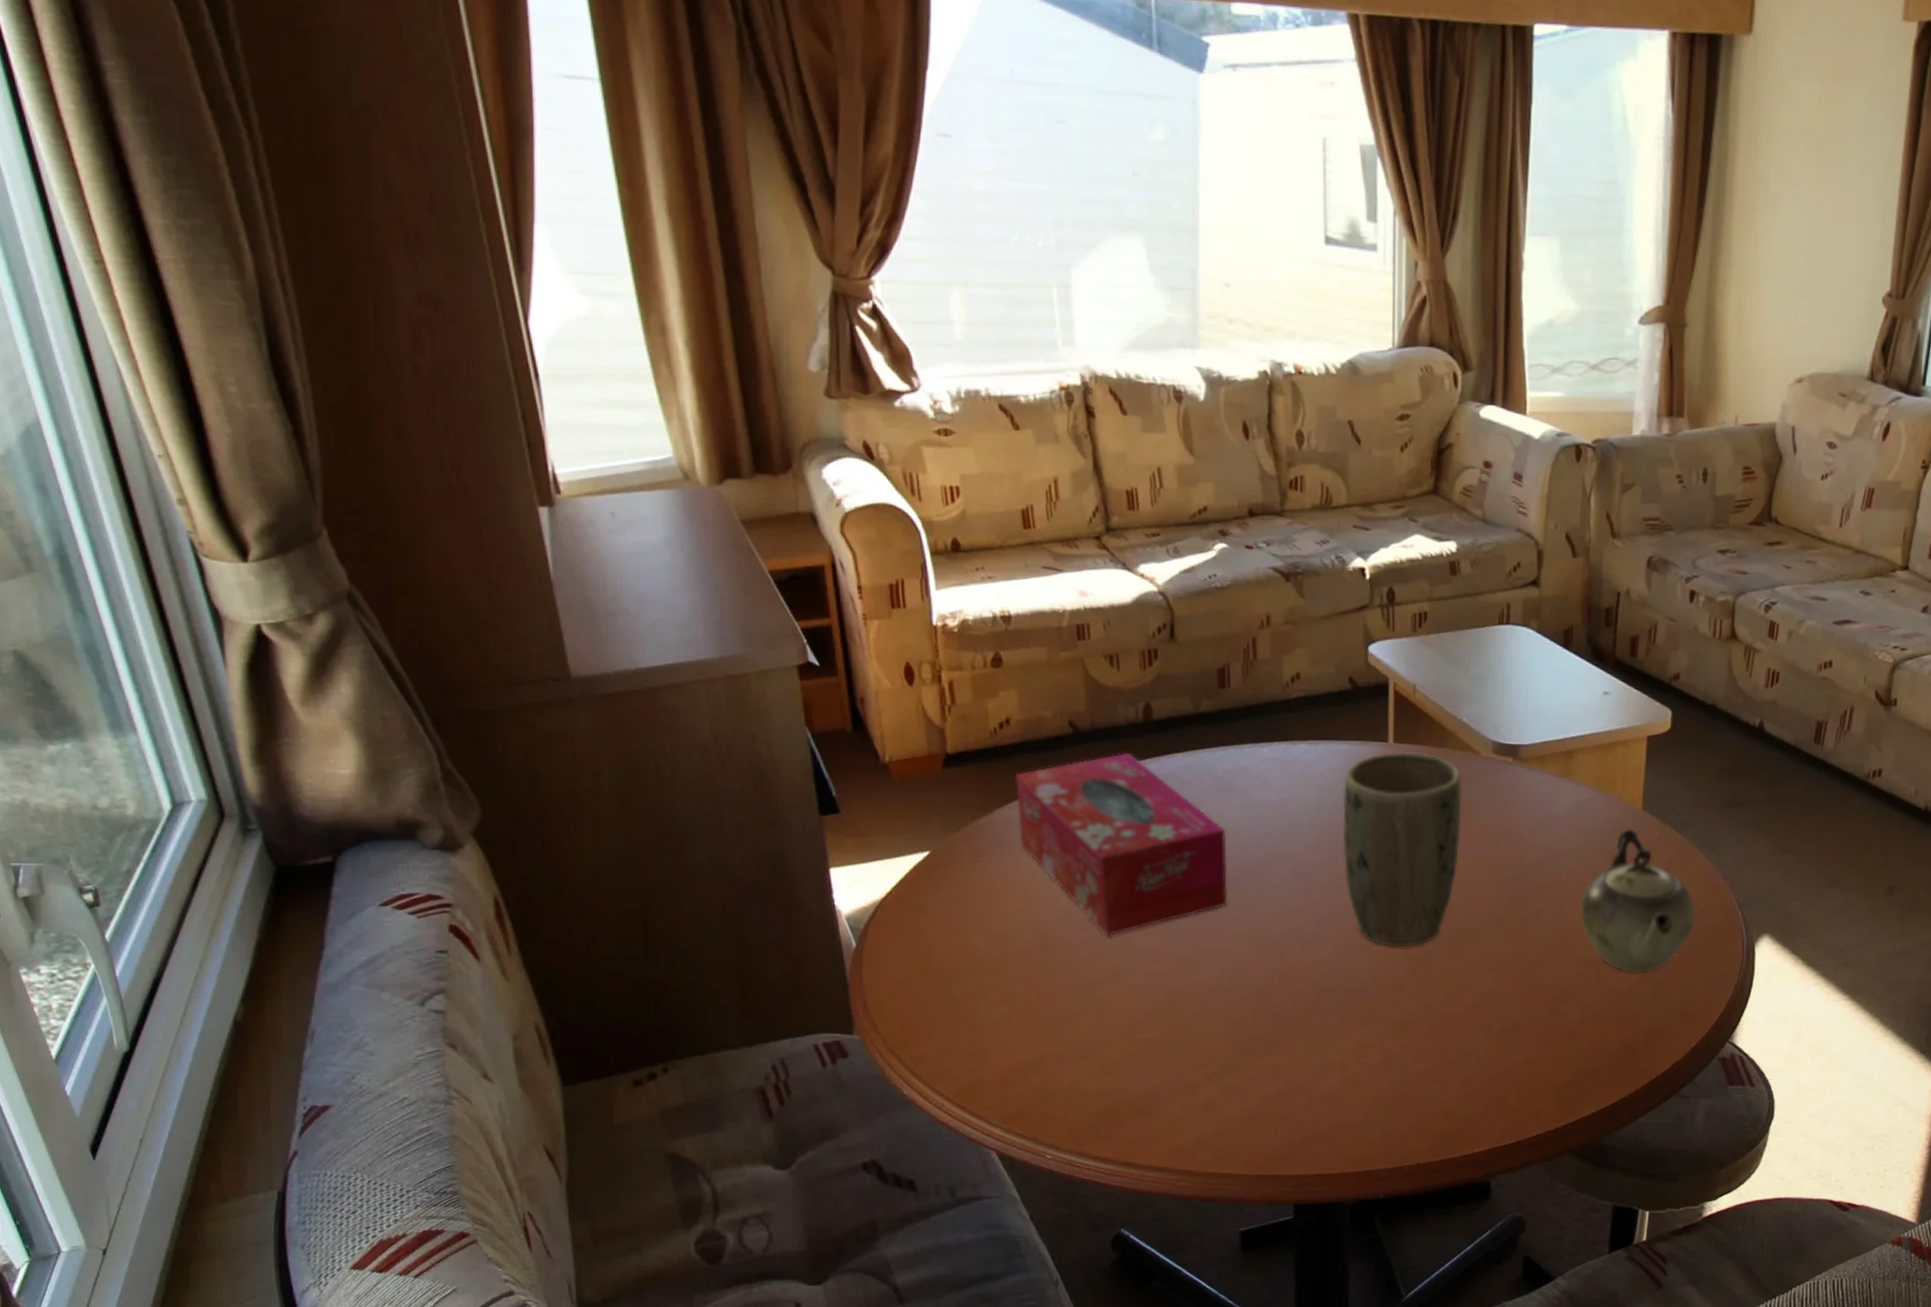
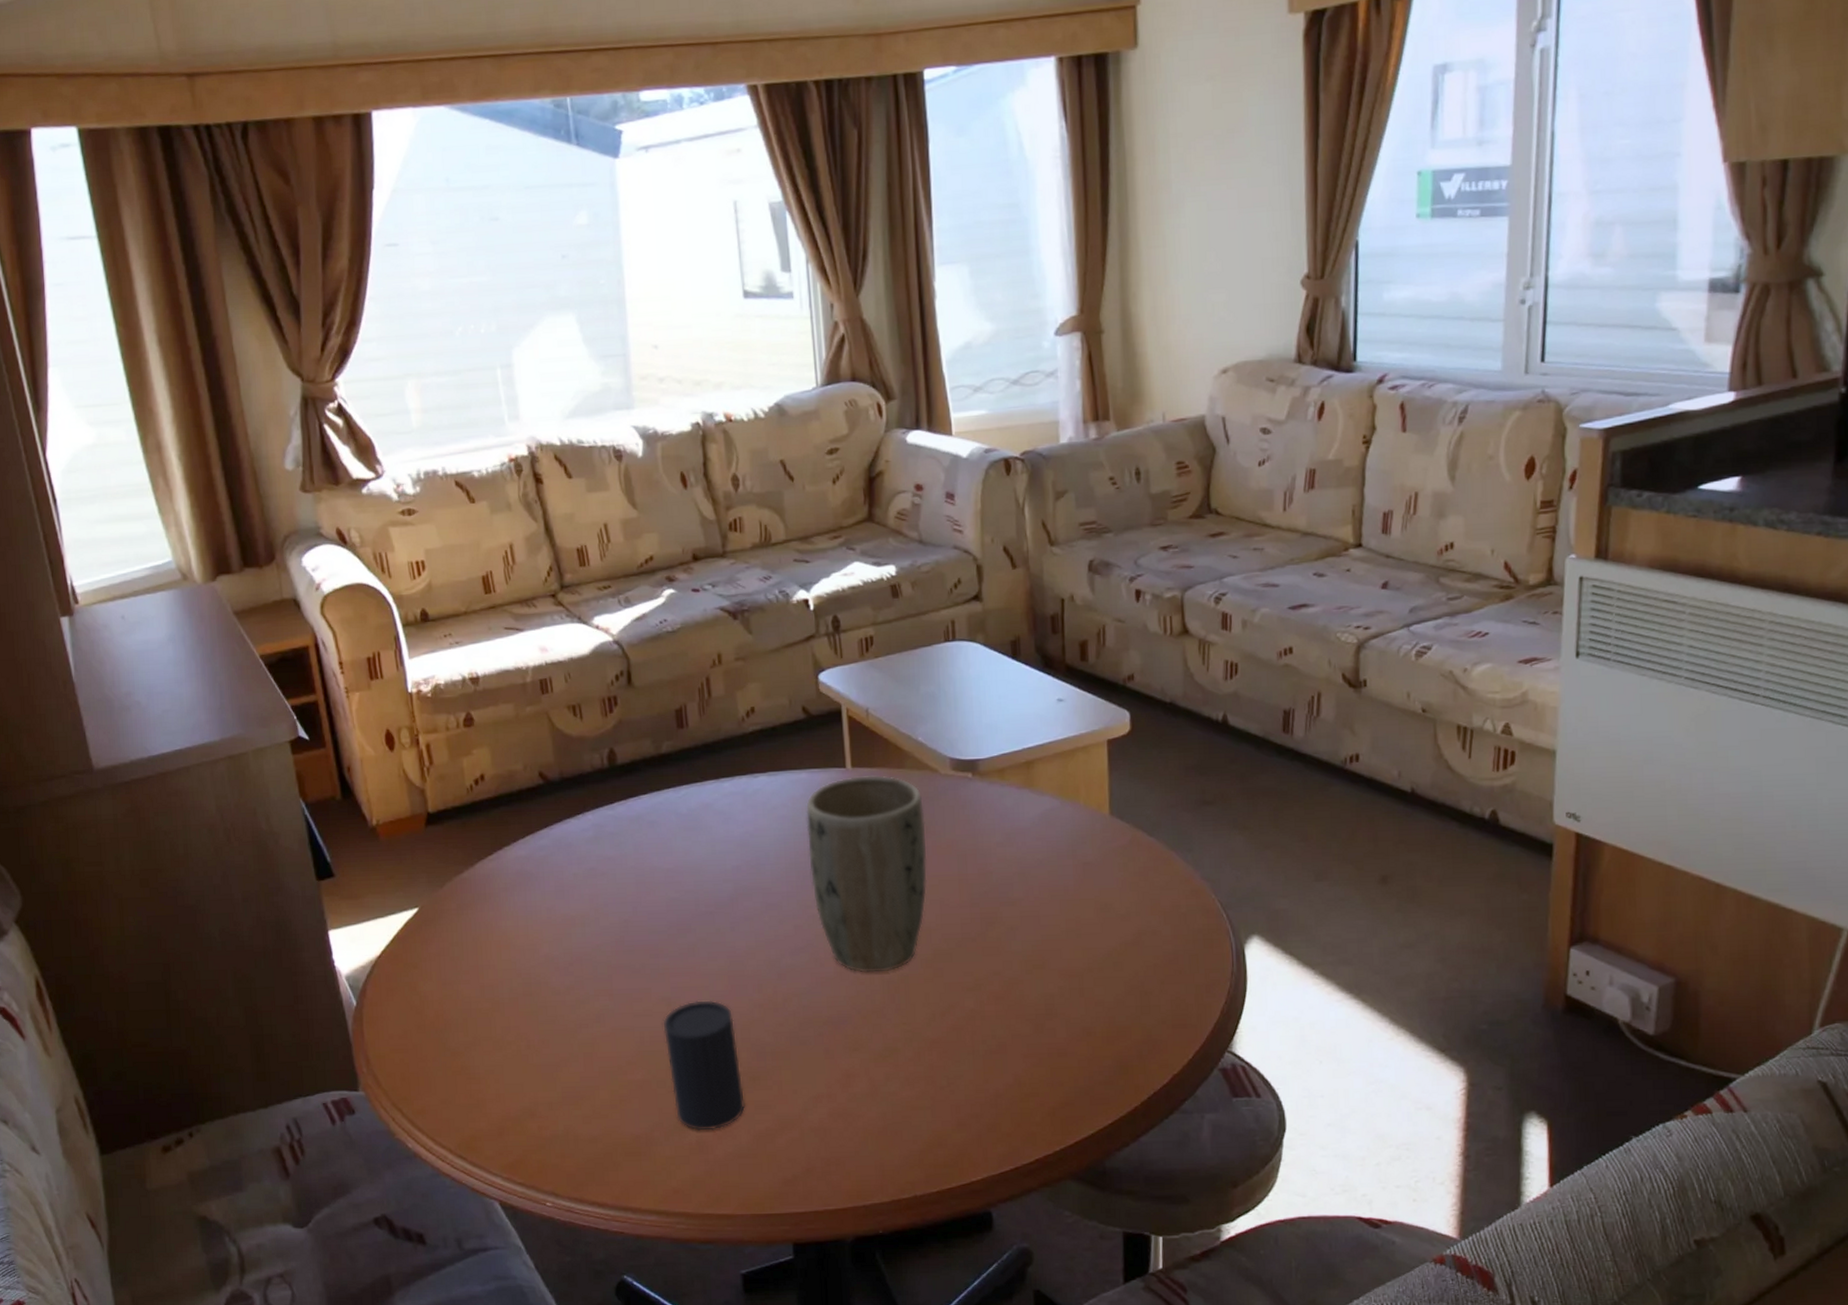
tissue box: present [1015,752,1228,937] -> none [492,798,702,980]
cup: none [1180,964,1258,1092] -> present [663,1000,746,1131]
teapot: present [1579,828,1696,973] -> none [1055,835,1177,984]

